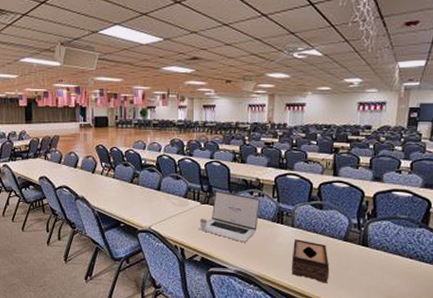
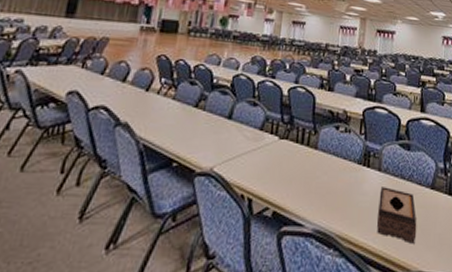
laptop: present [198,190,260,243] -> none [273,122,346,191]

